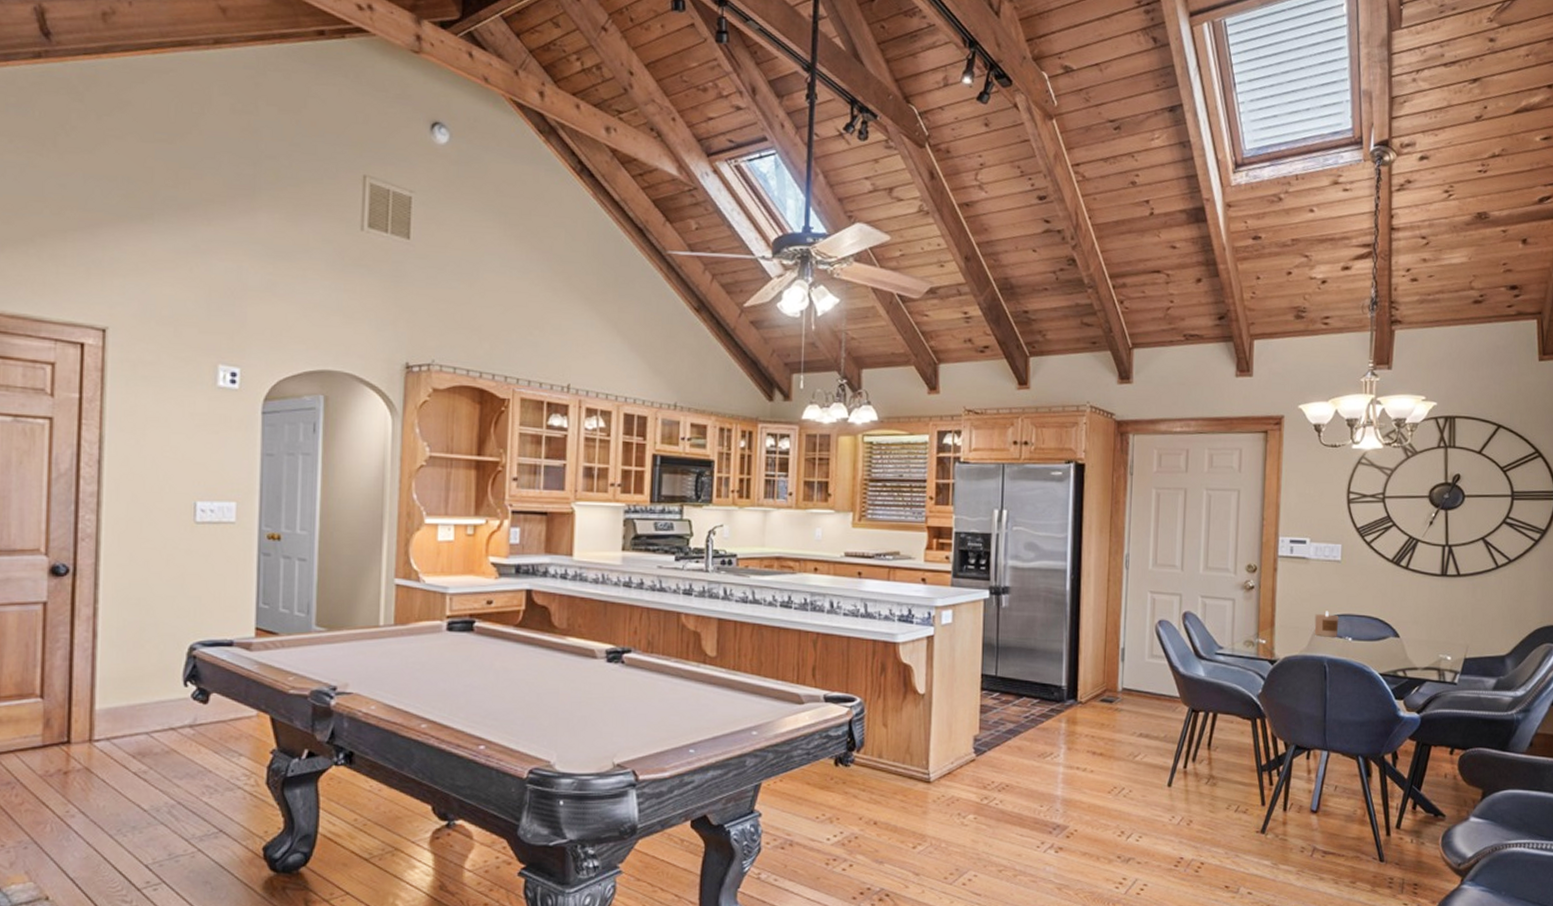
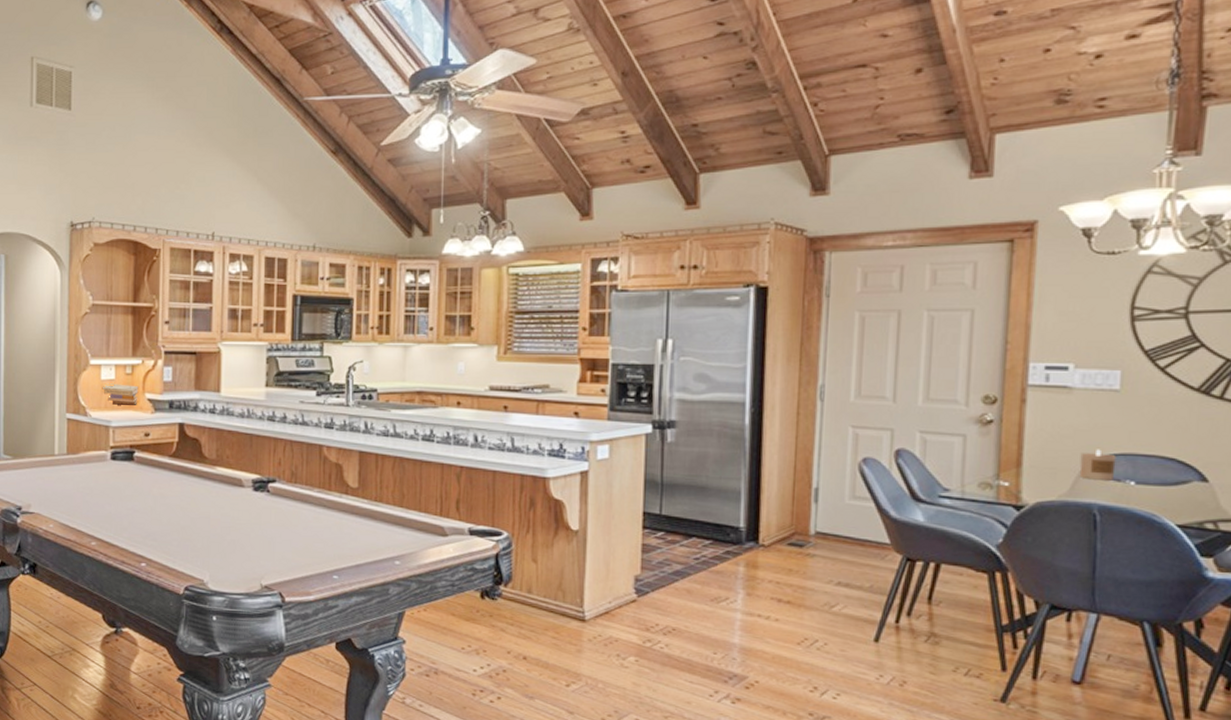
books: none [438,545,481,571] -> present [102,383,139,406]

